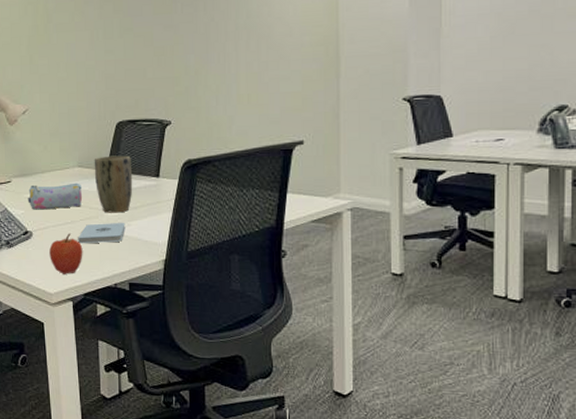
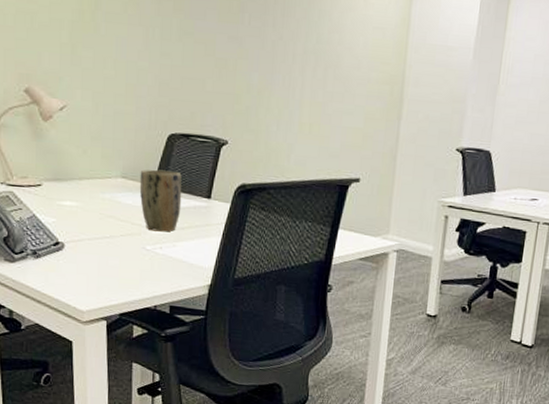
pencil case: present [27,182,83,210] -> none [60,191,125,221]
apple: present [49,233,83,274] -> none [83,248,122,292]
notepad: present [78,223,125,244] -> none [117,240,170,263]

